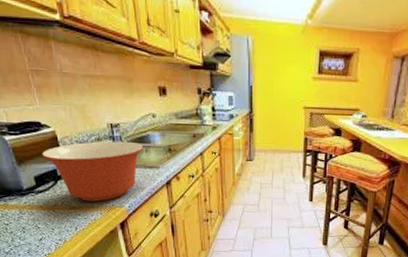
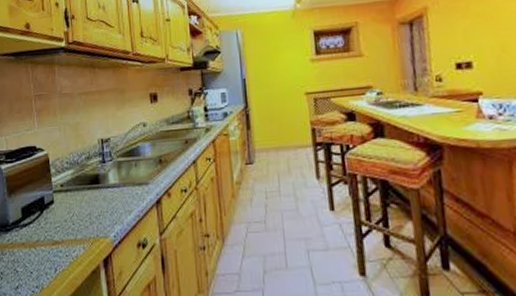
mixing bowl: present [41,141,144,202] -> none [32,157,133,233]

